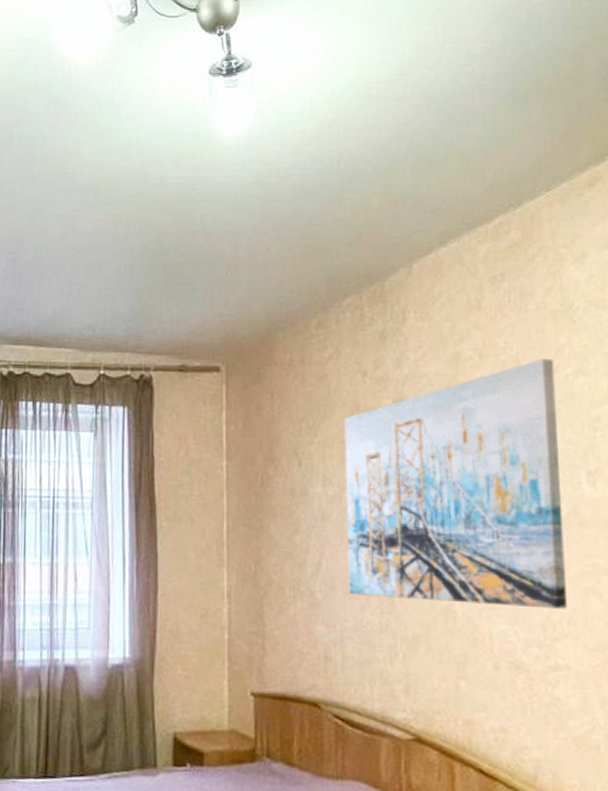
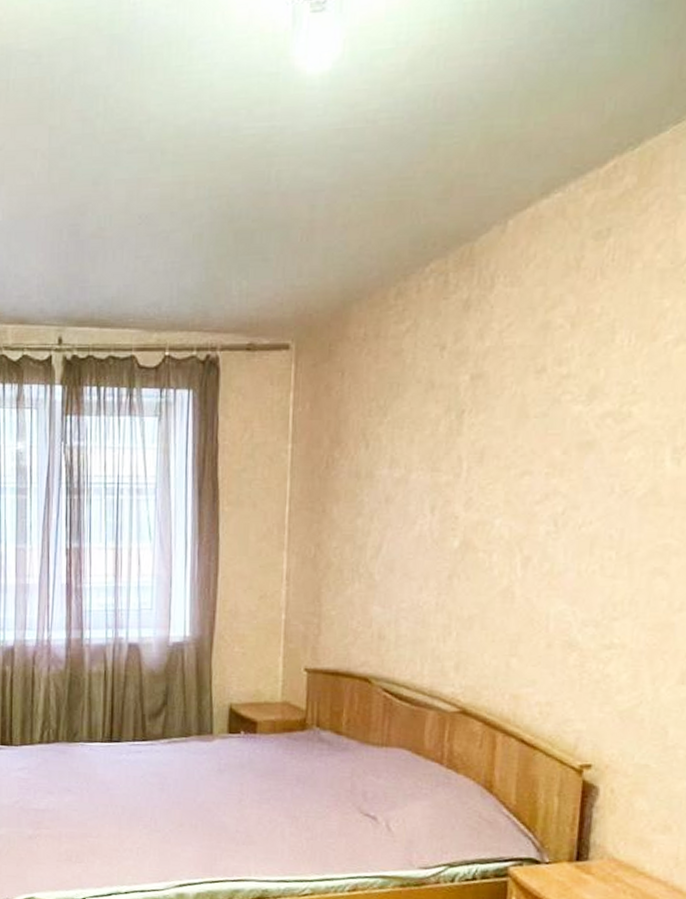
wall art: present [344,358,567,609] -> none [407,325,654,590]

